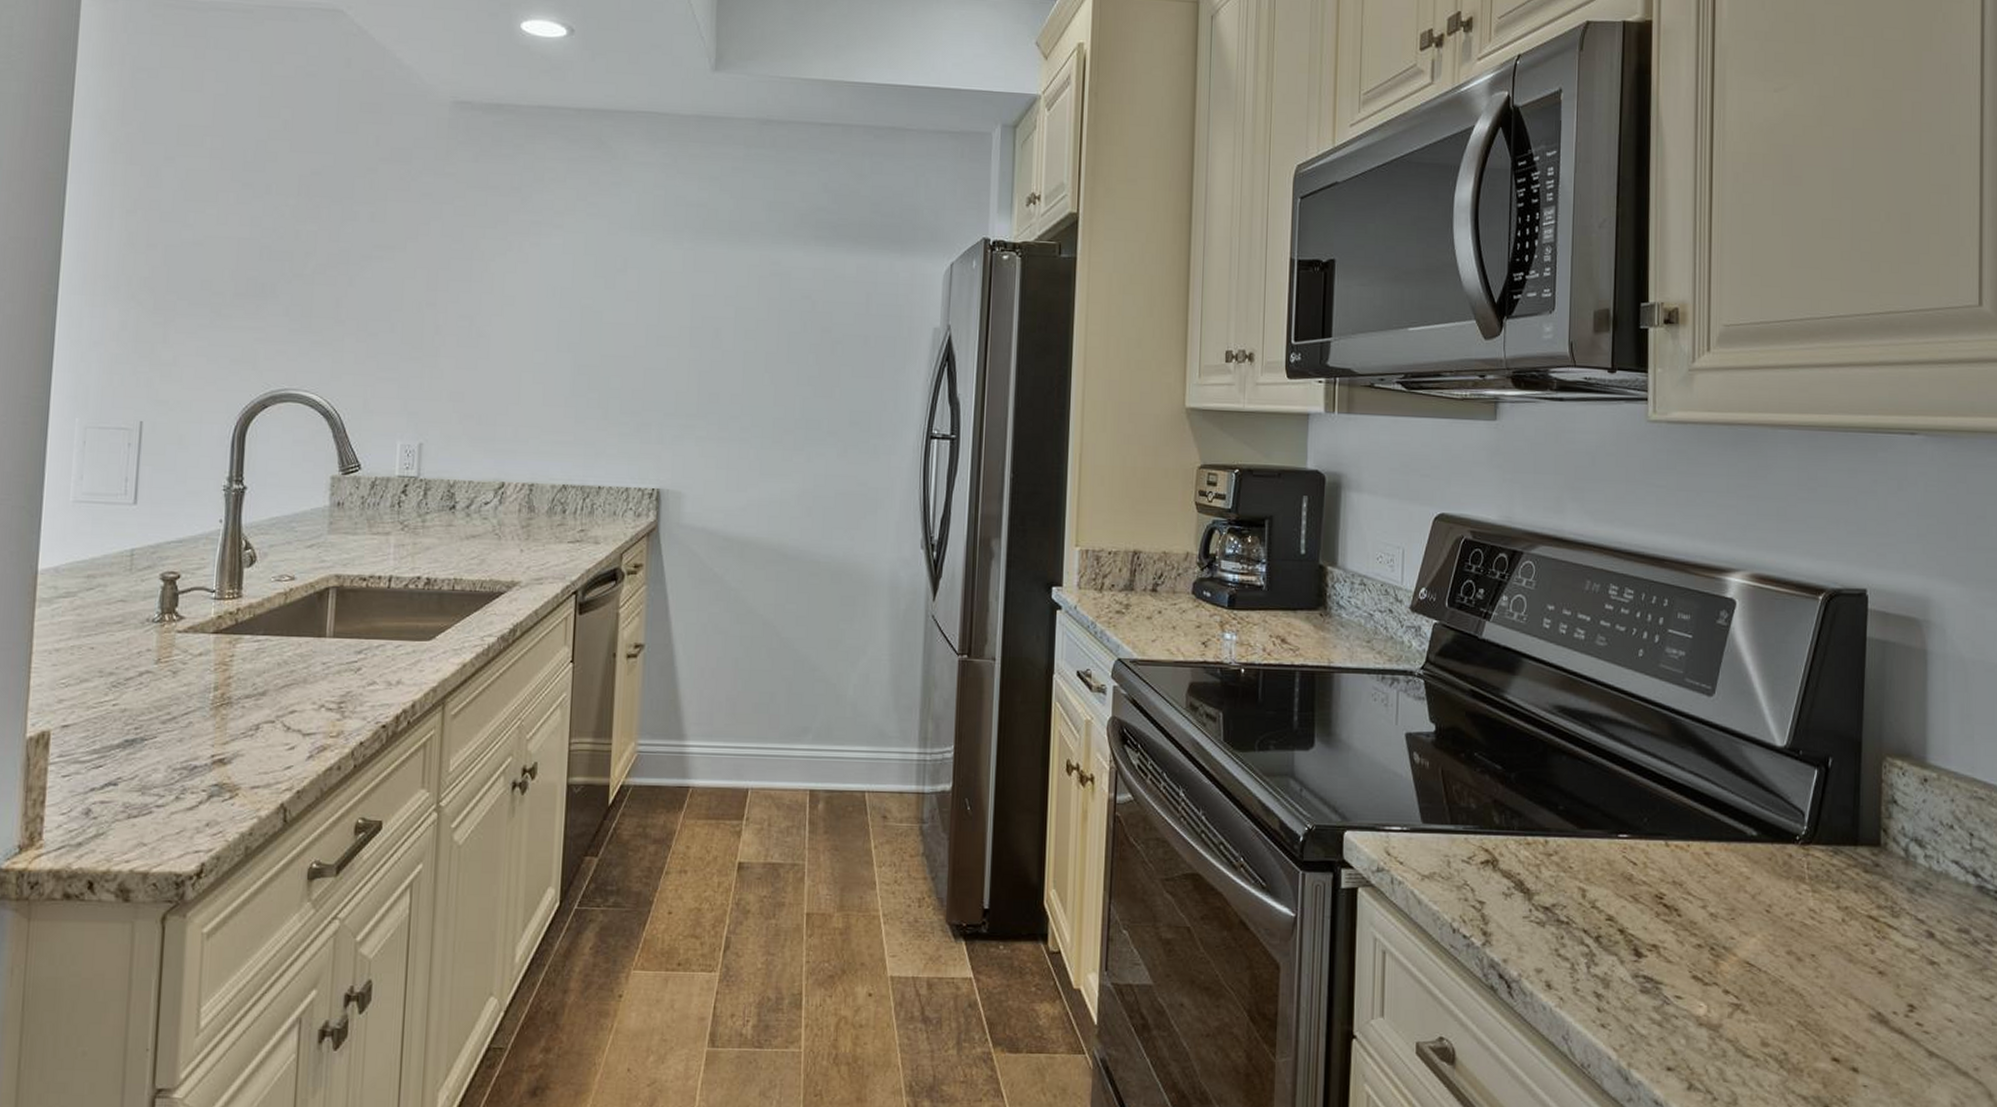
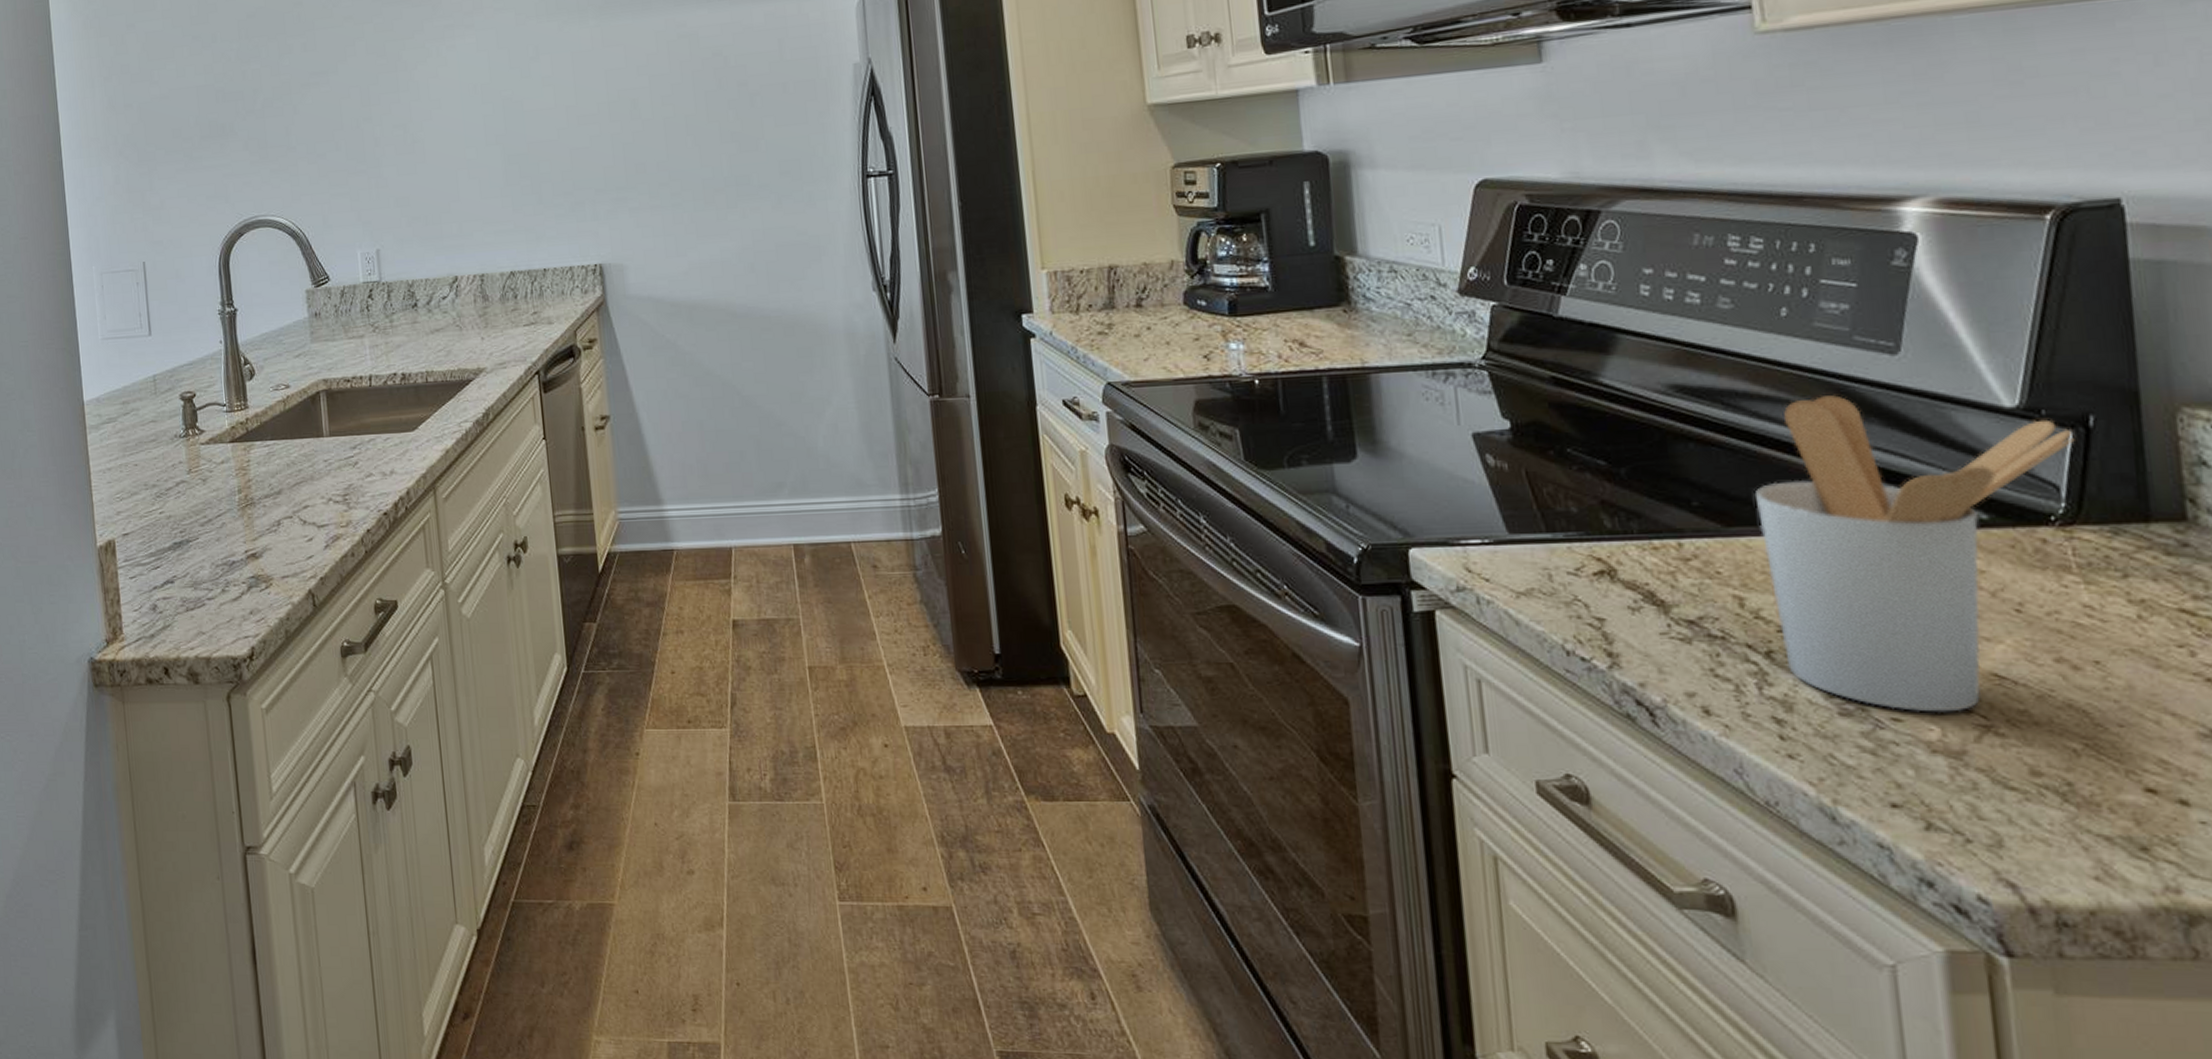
utensil holder: none [1603,725,1818,992] -> present [1754,395,2075,713]

